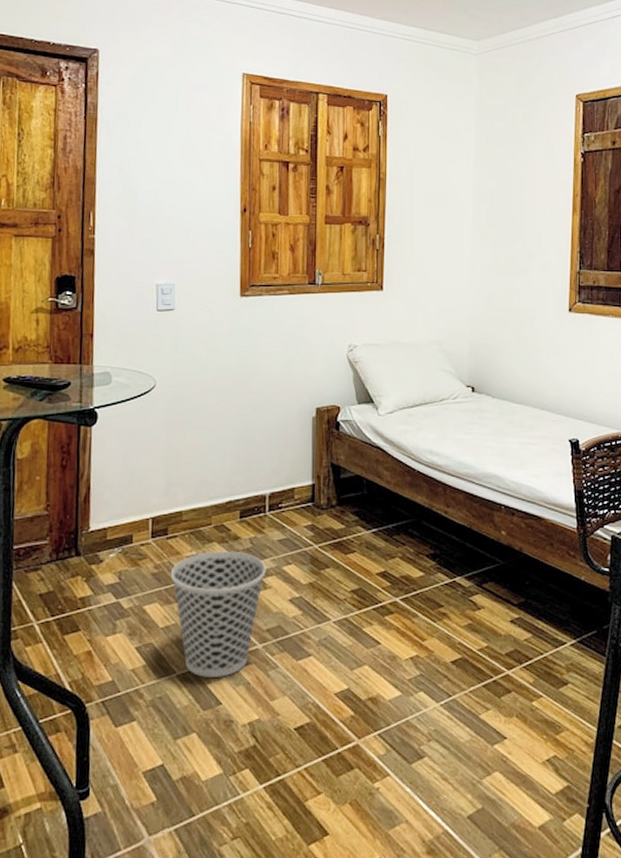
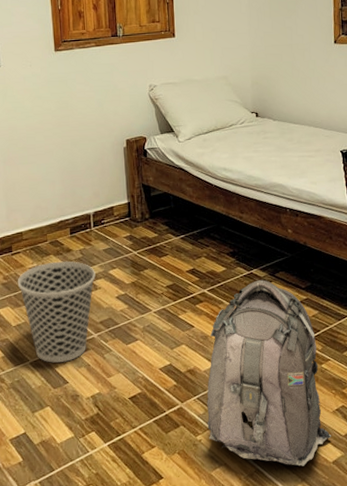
backpack: none [388,590,539,830] -> present [207,279,331,467]

